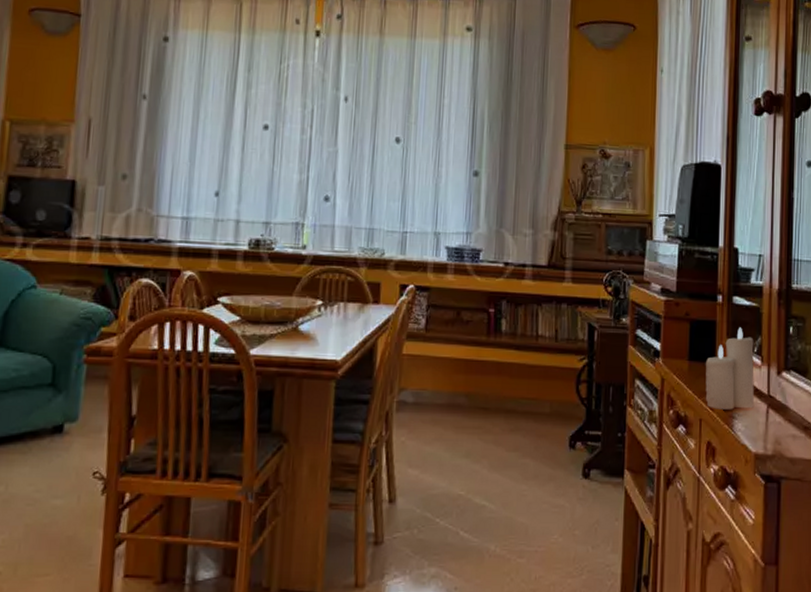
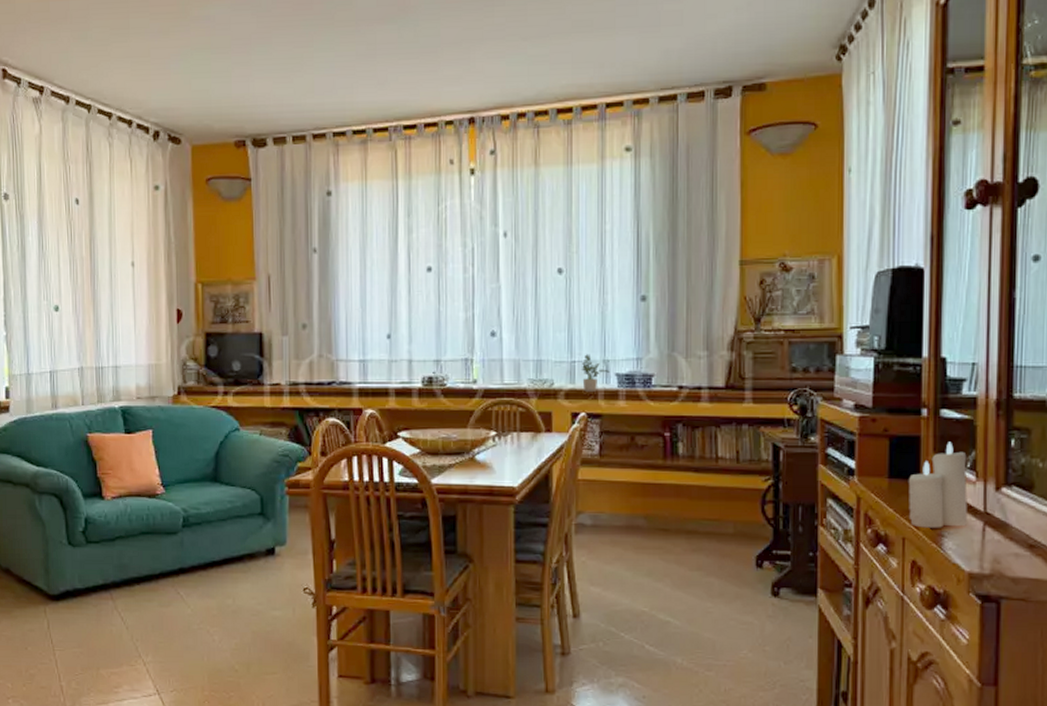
potted plant: none [412,225,440,265] -> present [581,354,610,393]

